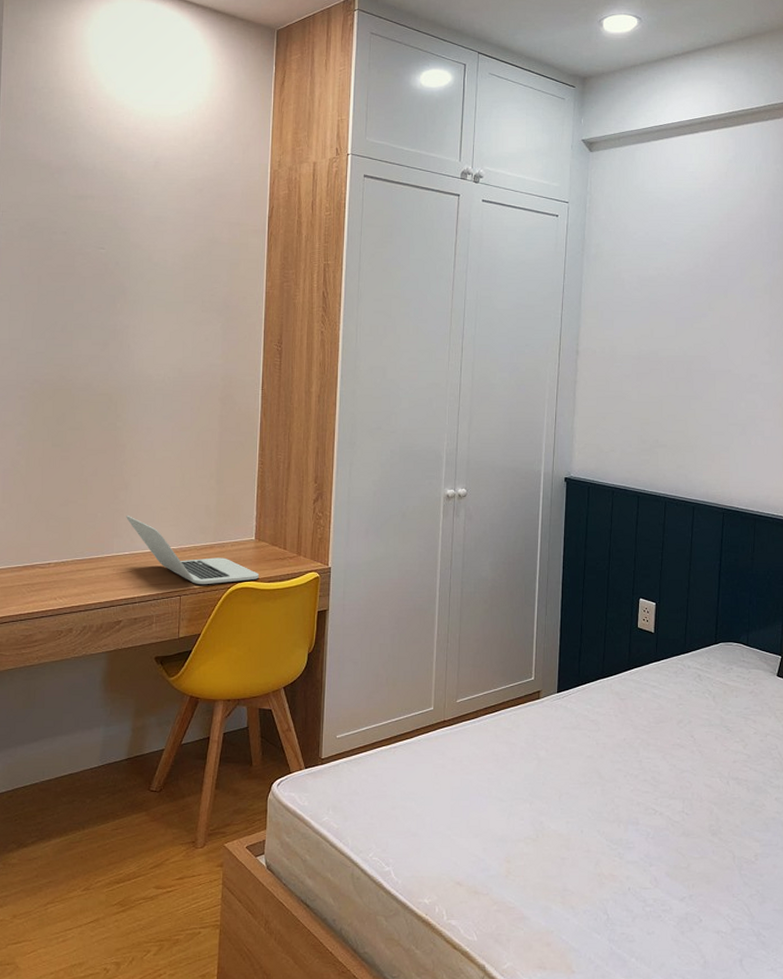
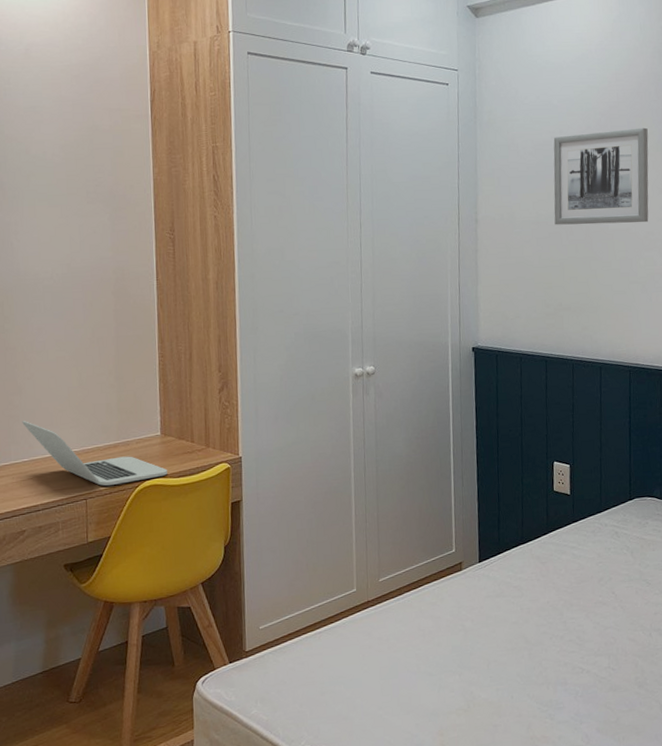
wall art: none [656,269,757,365] -> present [553,127,649,225]

